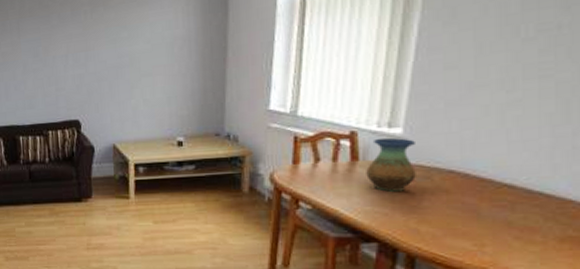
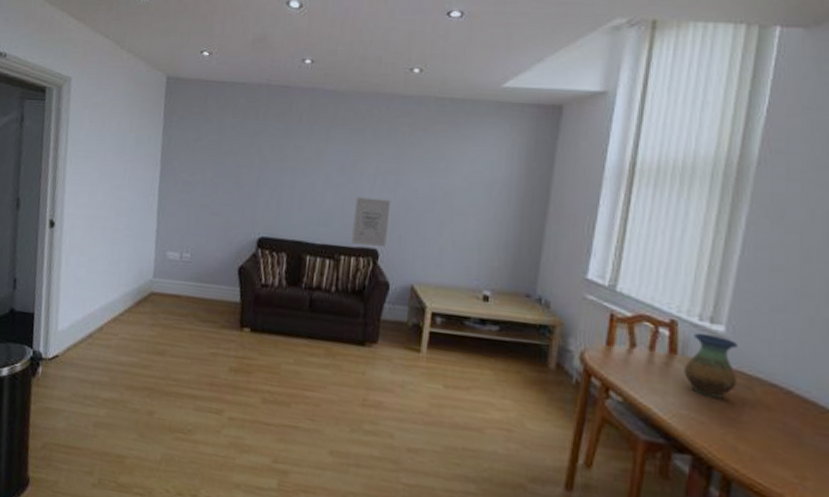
wall art: none [53,75,86,120] -> present [351,197,391,248]

